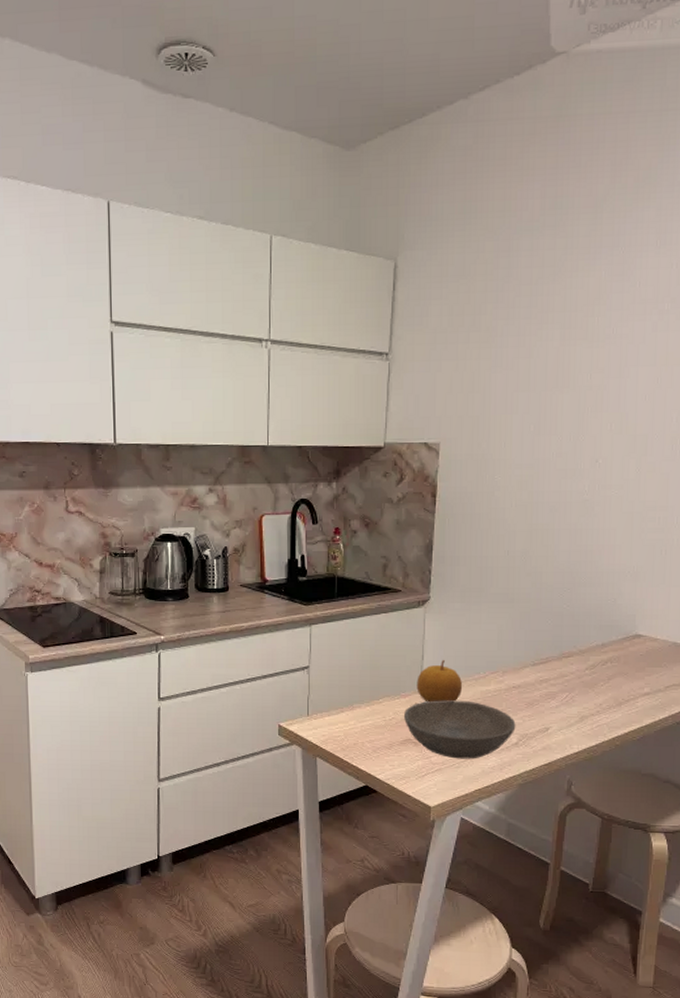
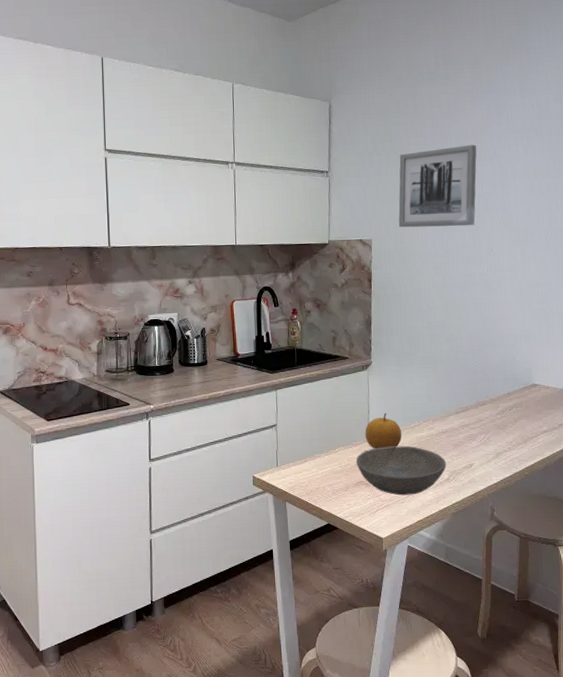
wall art: none [475,319,589,429] -> present [398,144,477,228]

